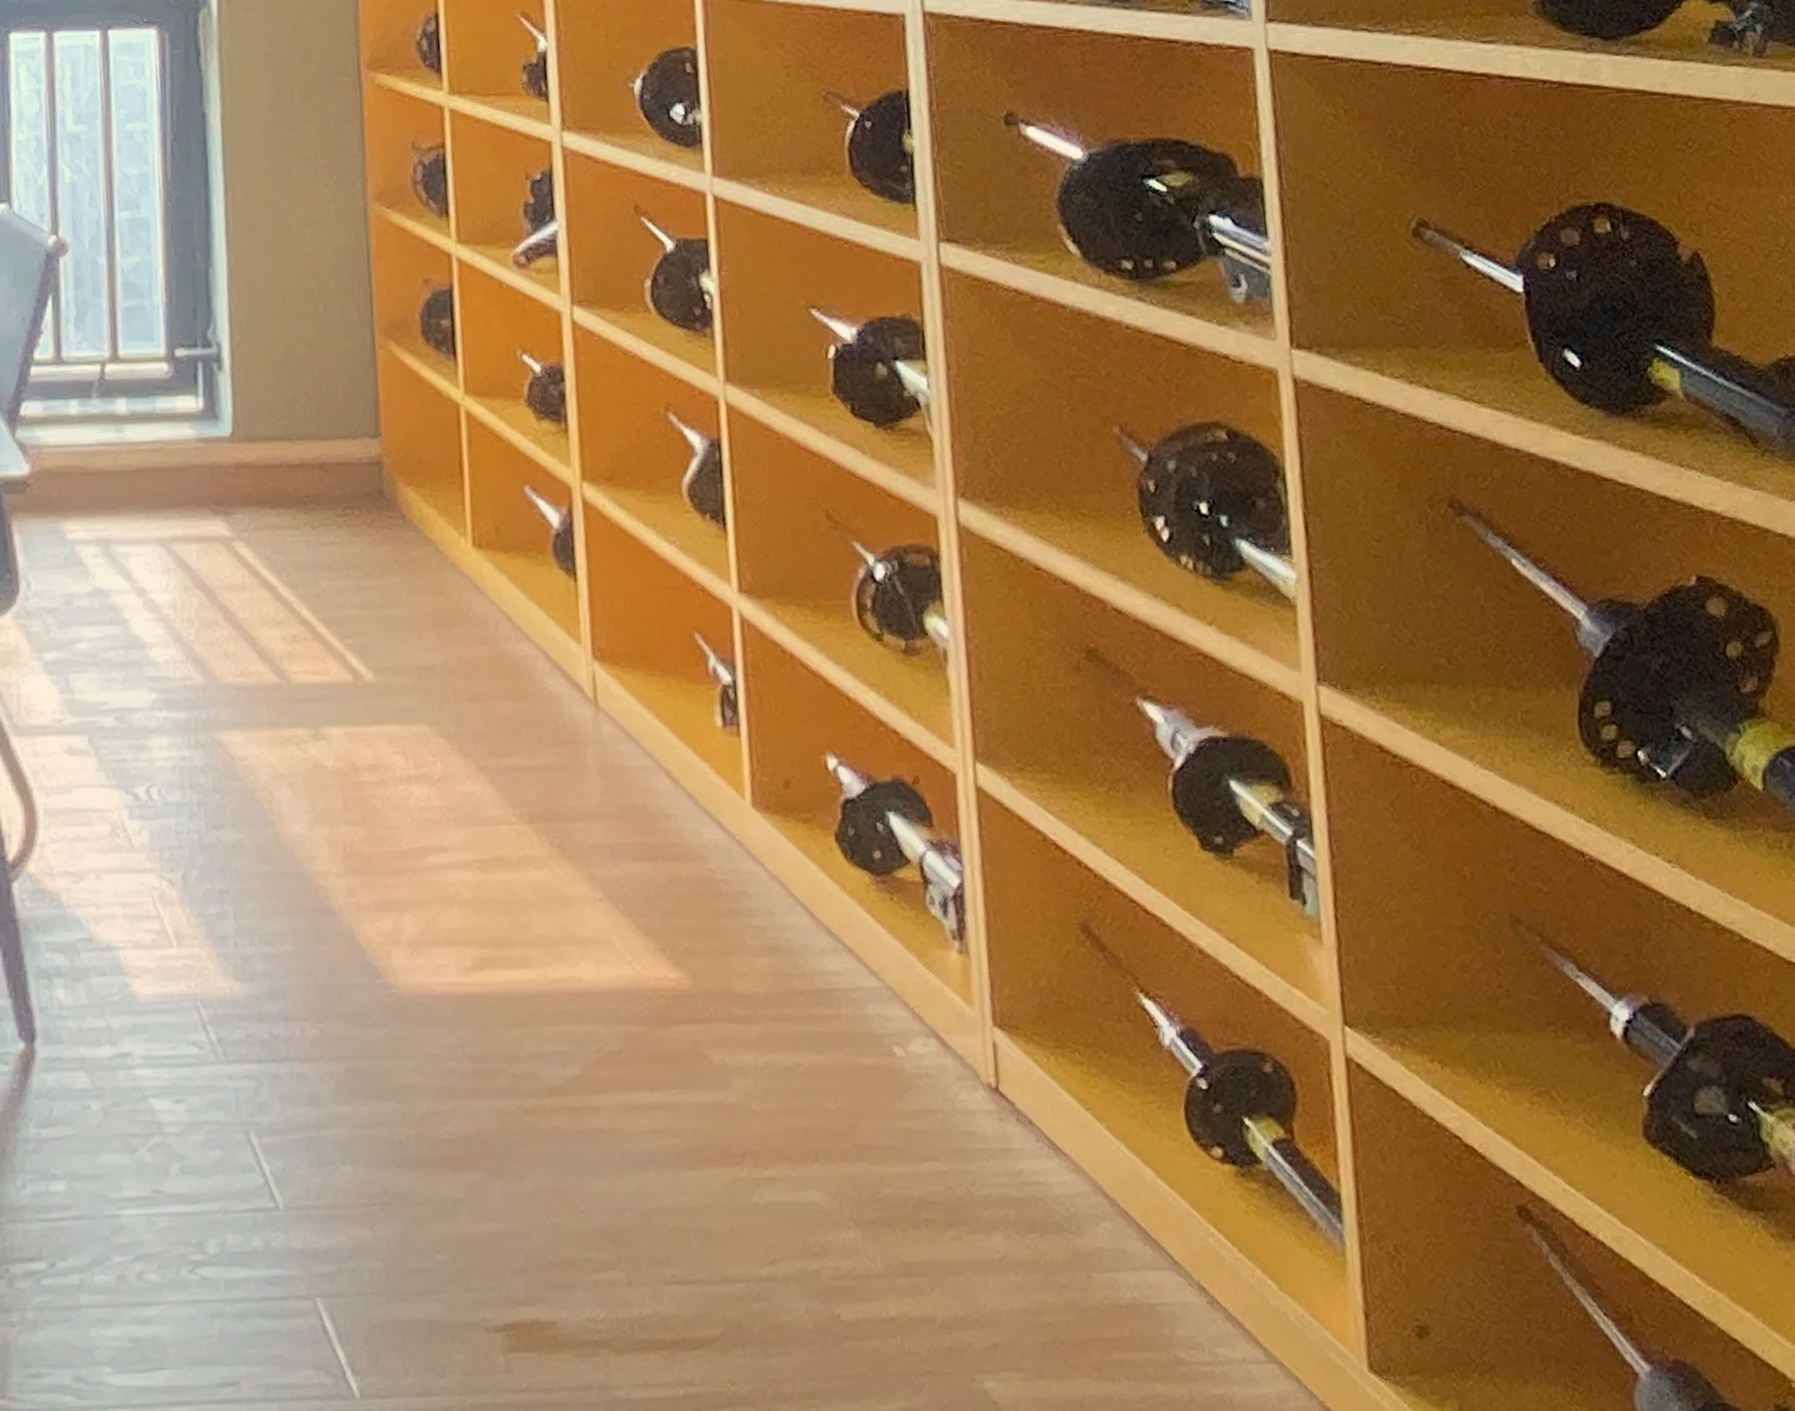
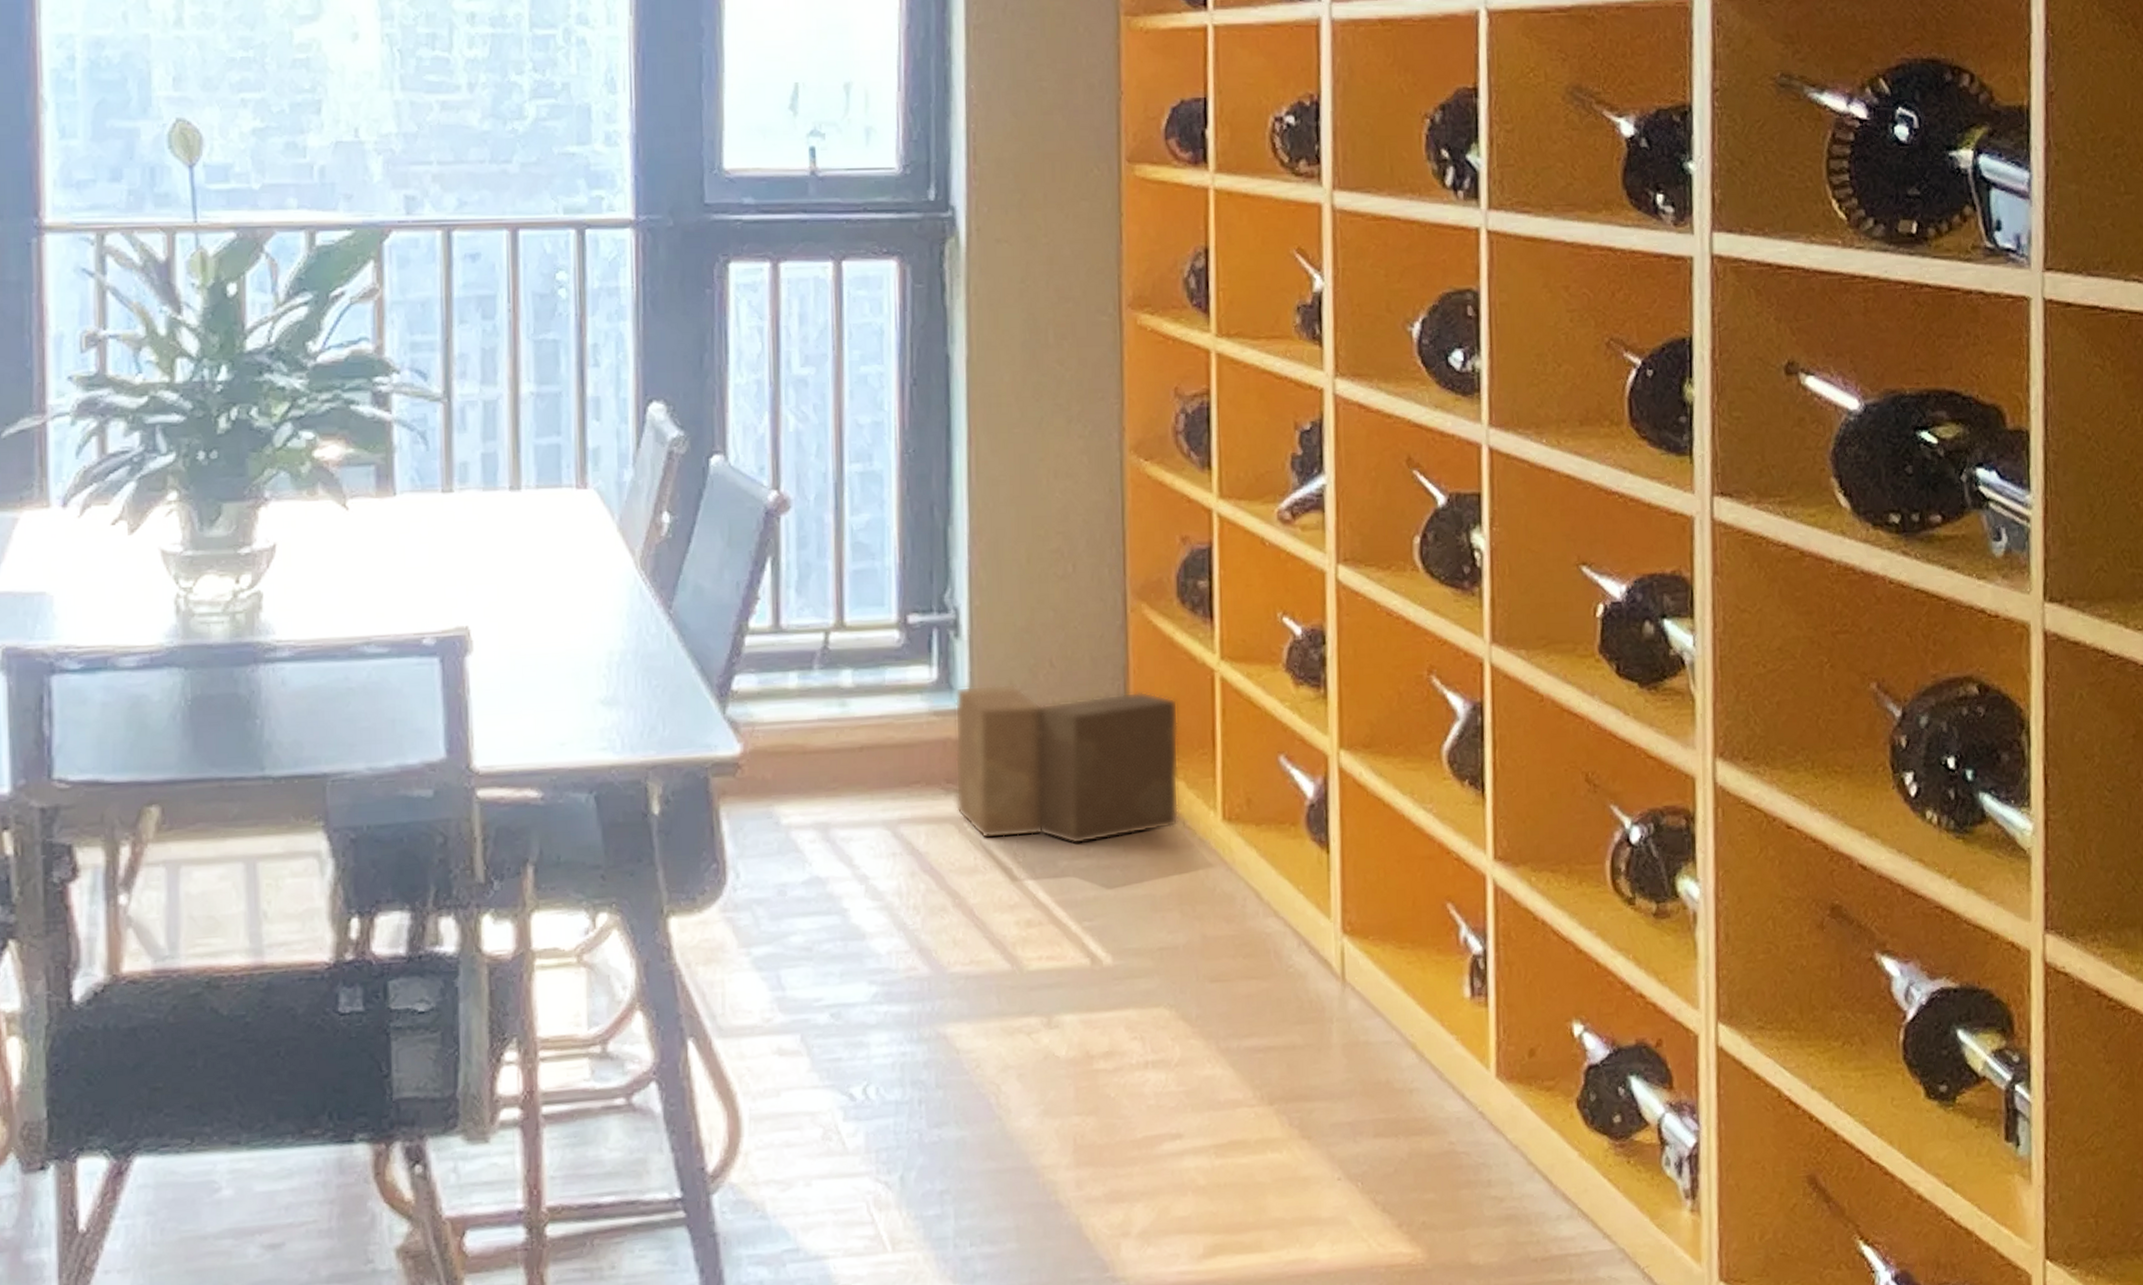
cardboard box: none [219,414,431,566] -> present [954,684,1179,845]

